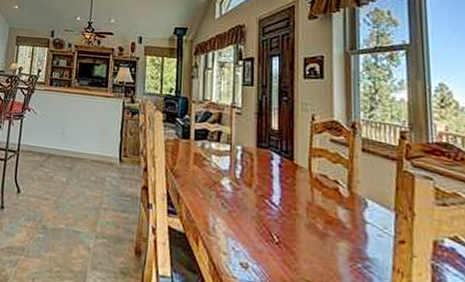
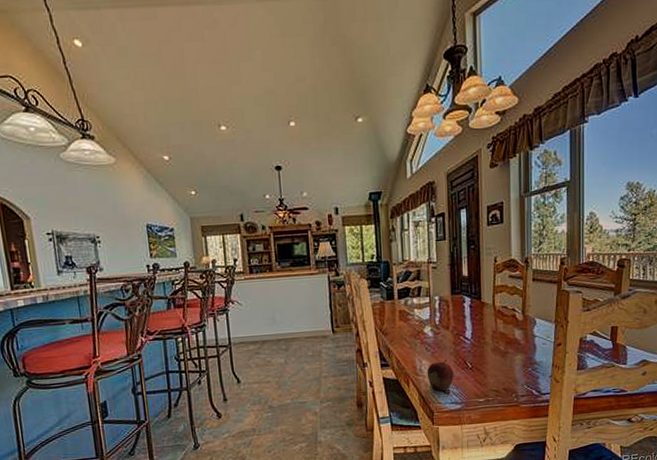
fruit: none [221,223,255,264] -> present [427,360,454,391]

